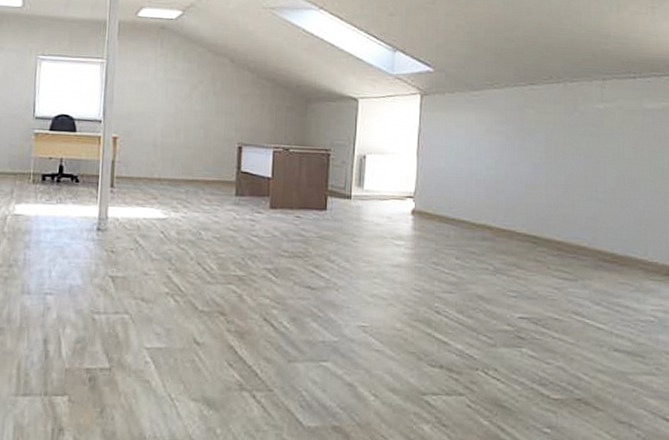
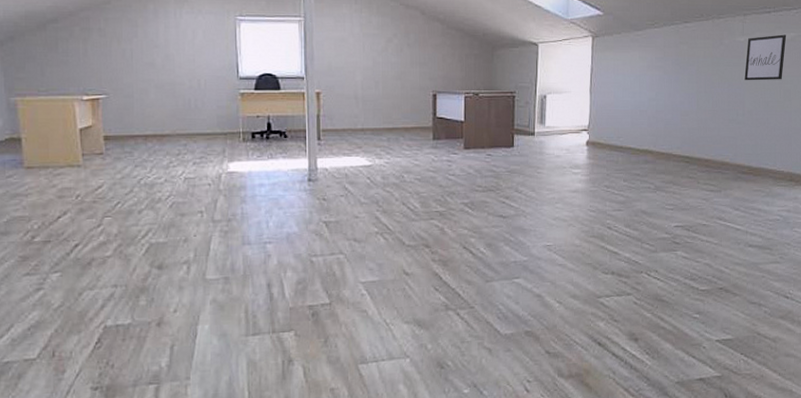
wall art: none [604,103,657,155] -> present [744,34,787,81]

